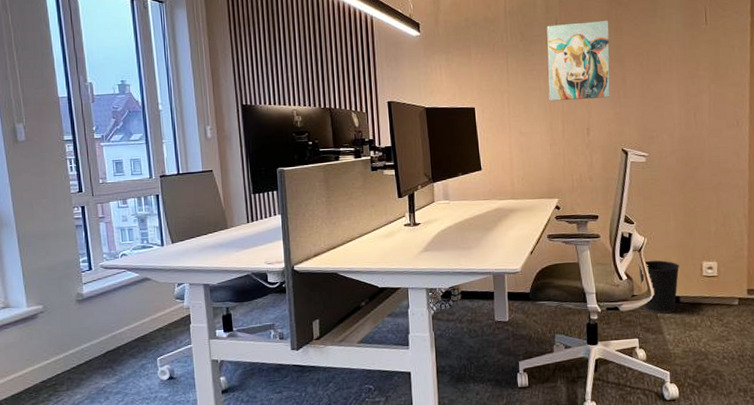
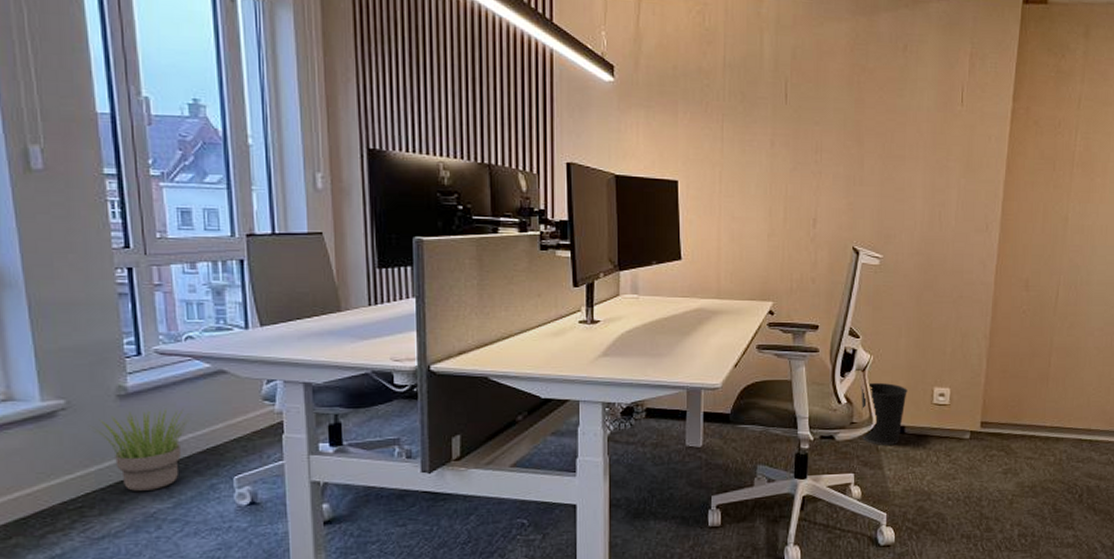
potted plant: none [59,308,128,371] -> present [90,408,193,491]
wall art: present [546,21,610,101] -> none [770,86,849,183]

